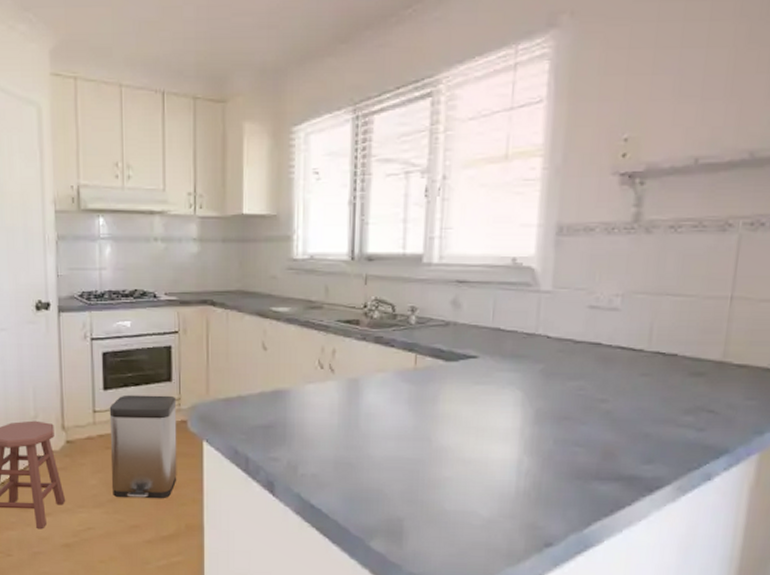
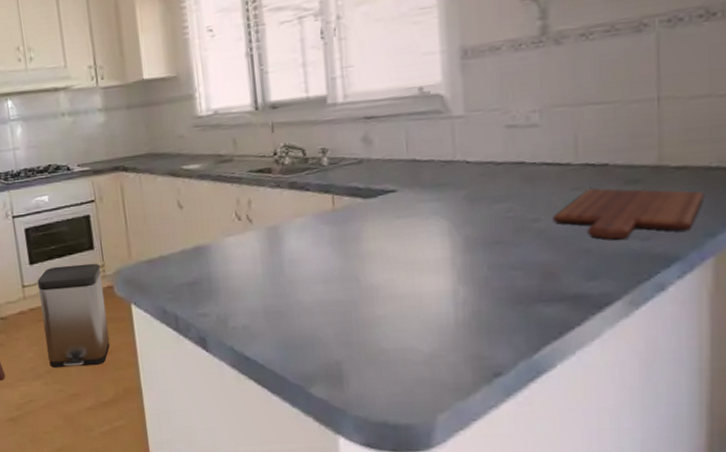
cutting board: none [620,377,760,428] -> present [553,188,705,240]

